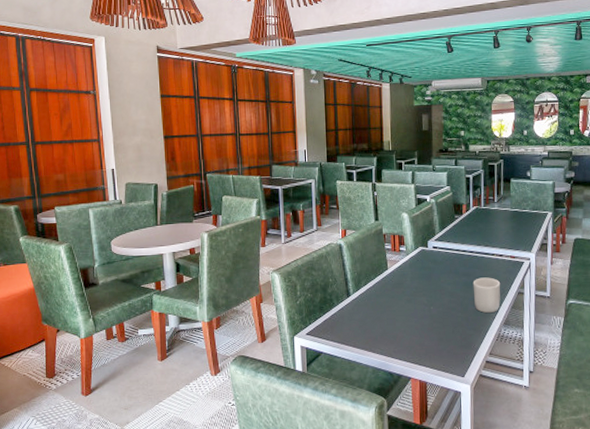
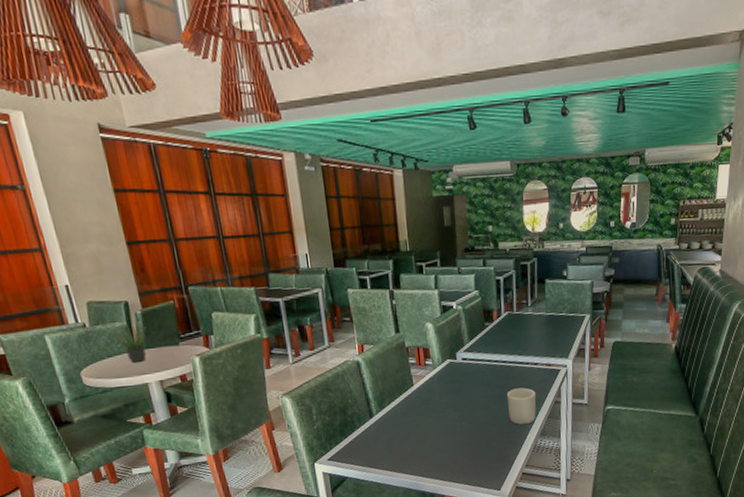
potted plant: none [142,203,169,235] -> present [112,325,147,362]

